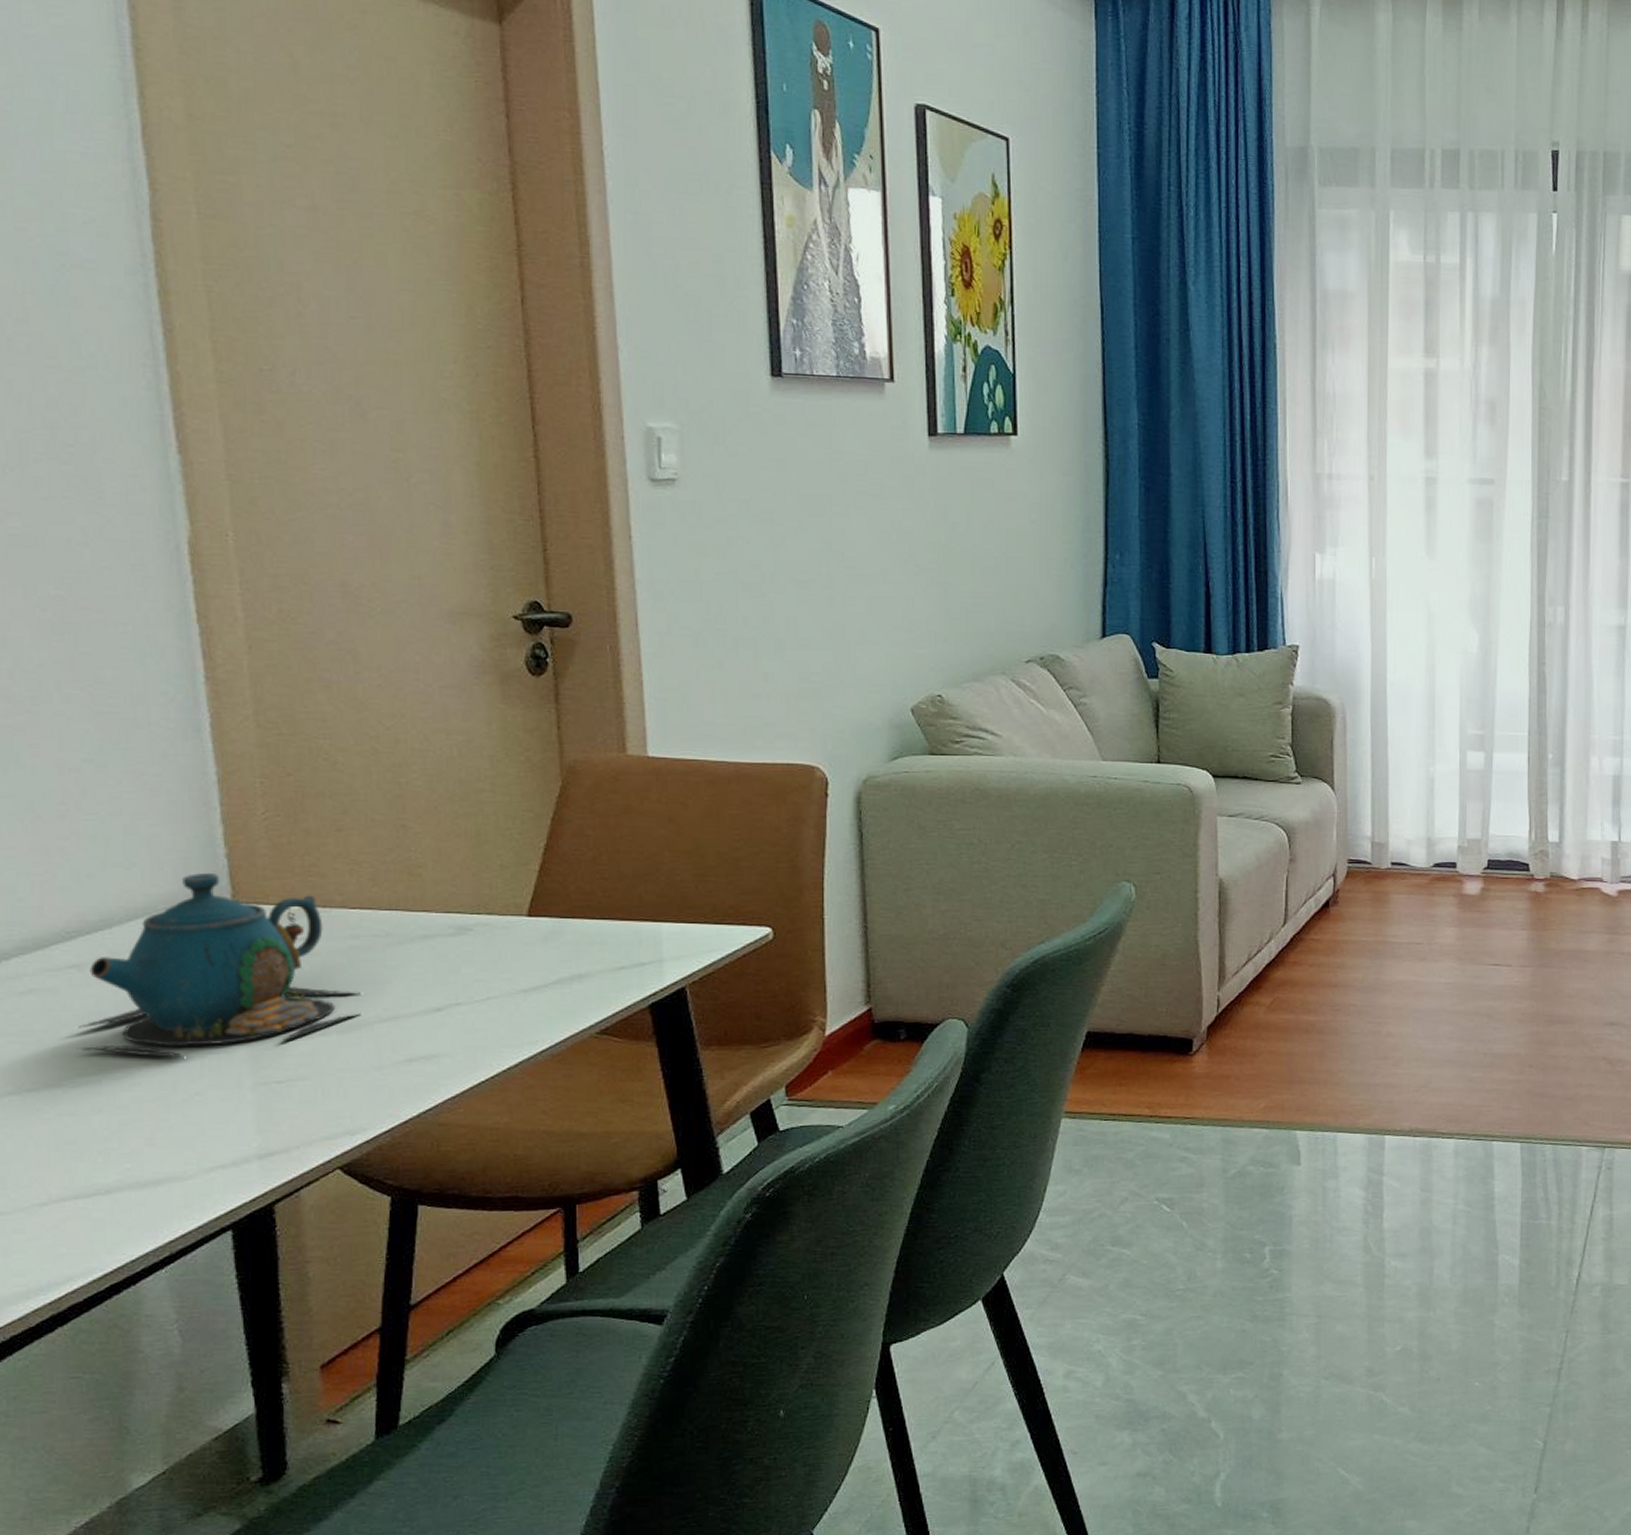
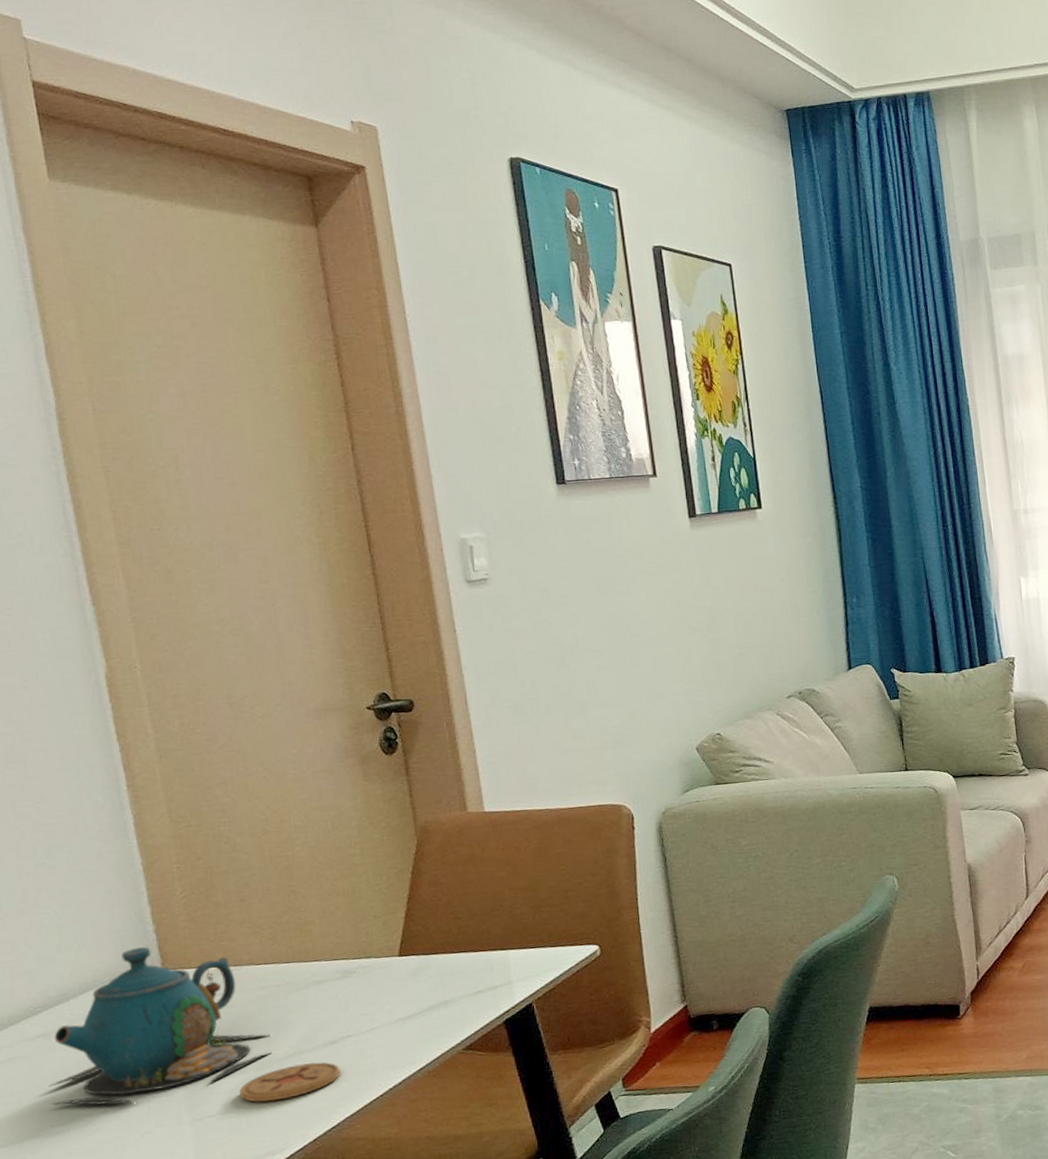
coaster: none [317,1031,444,1072] -> present [239,1062,340,1103]

